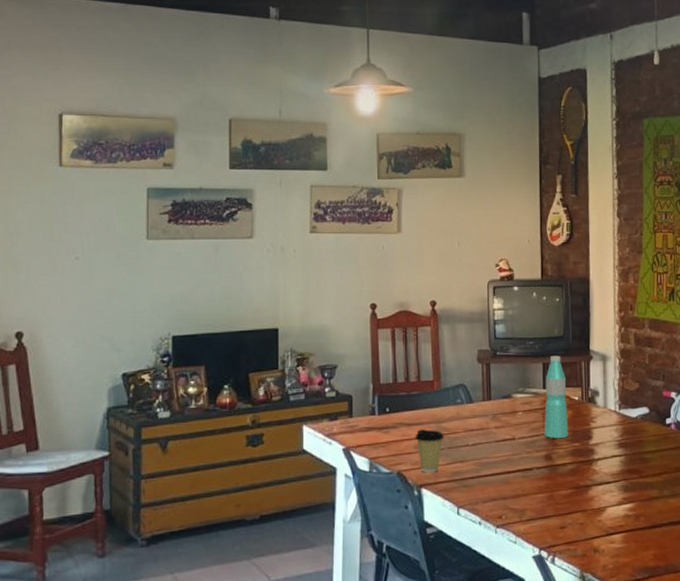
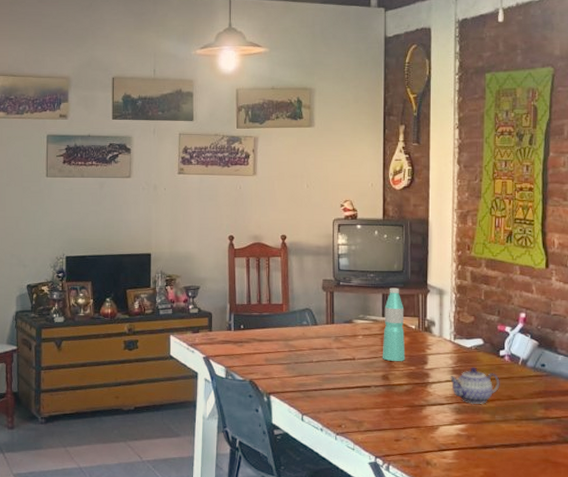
coffee cup: present [415,429,444,473] -> none [265,345,291,383]
teapot: none [615,438,667,481] -> present [449,367,500,405]

